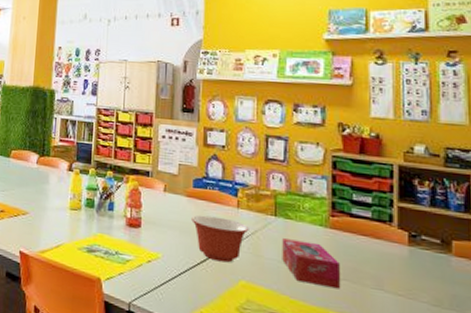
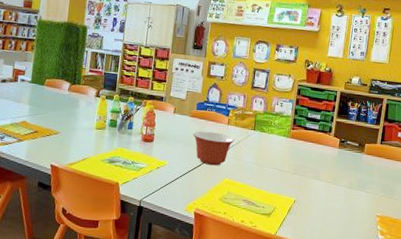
tissue box: present [282,238,340,289] -> none [255,146,294,181]

